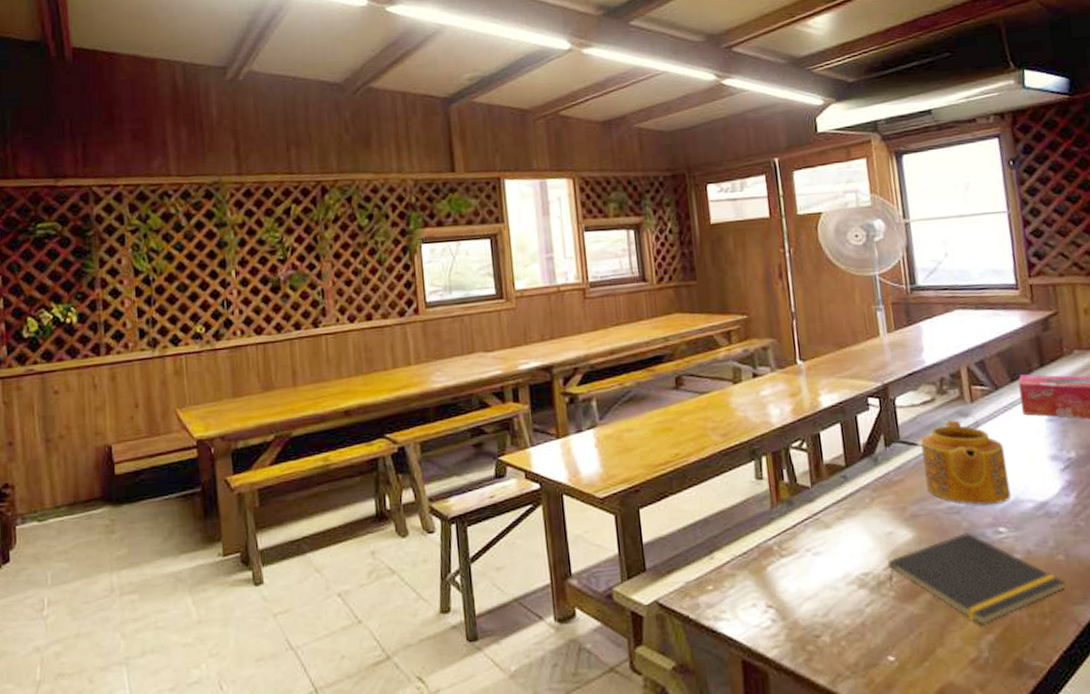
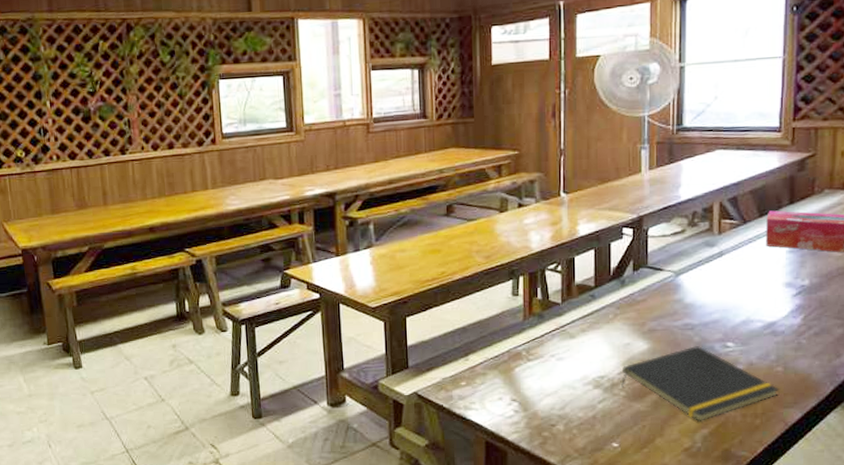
teapot: present [920,420,1011,505] -> none [665,249,743,323]

